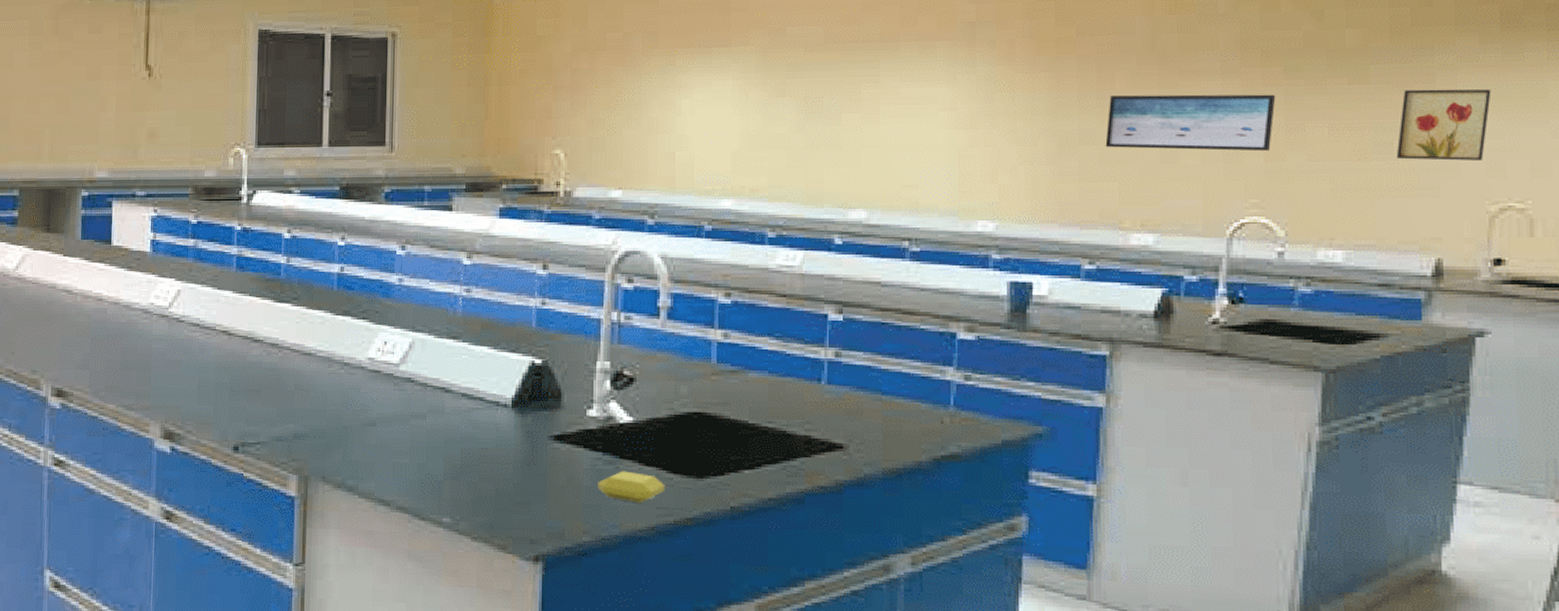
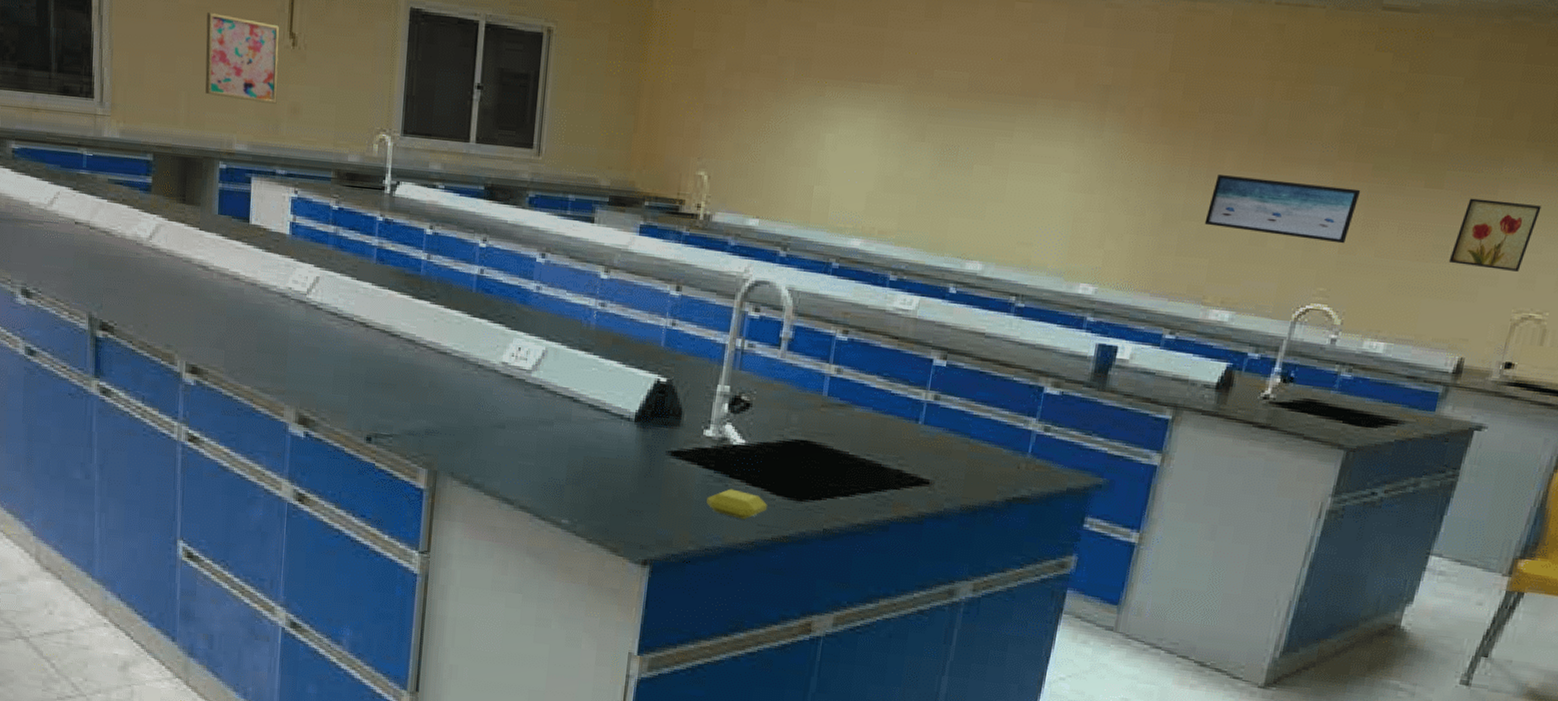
wall art: none [67,56,136,131] -> present [205,13,280,104]

